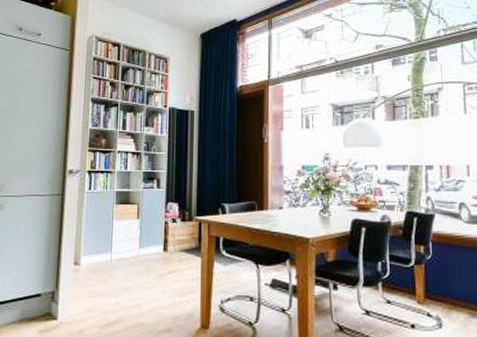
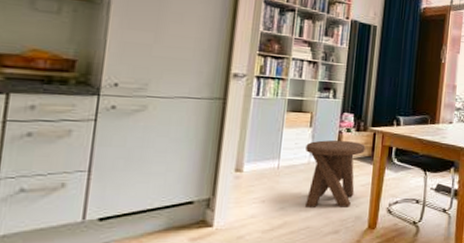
music stool: none [135,232,192,304] -> present [306,140,366,207]

